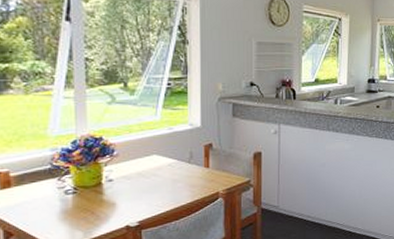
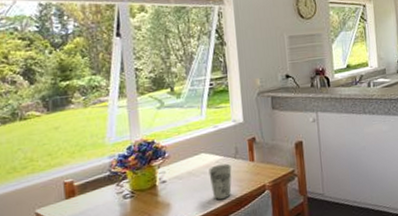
cup: none [160,167,185,204] -> present [208,163,232,201]

